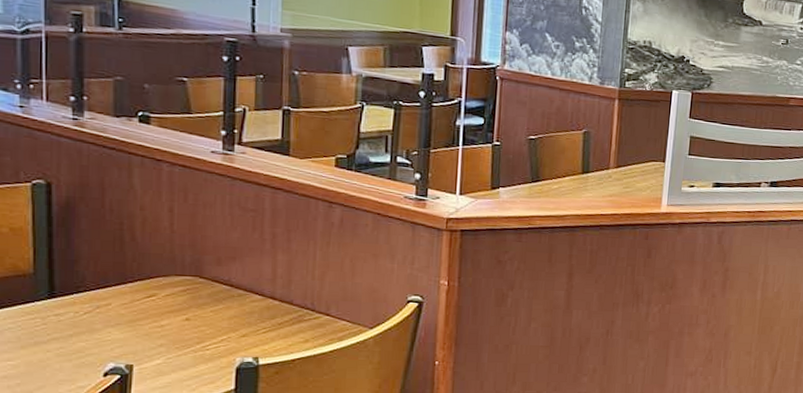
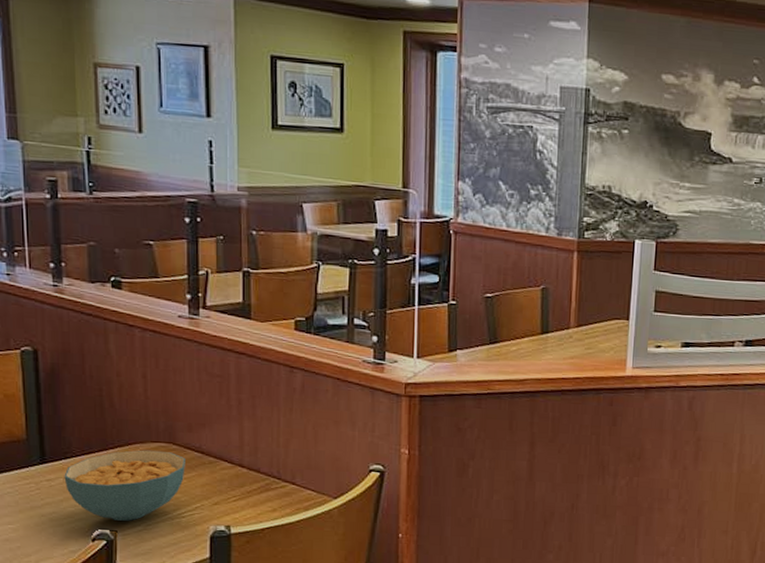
cereal bowl: none [75,283,212,355] -> present [64,450,185,521]

